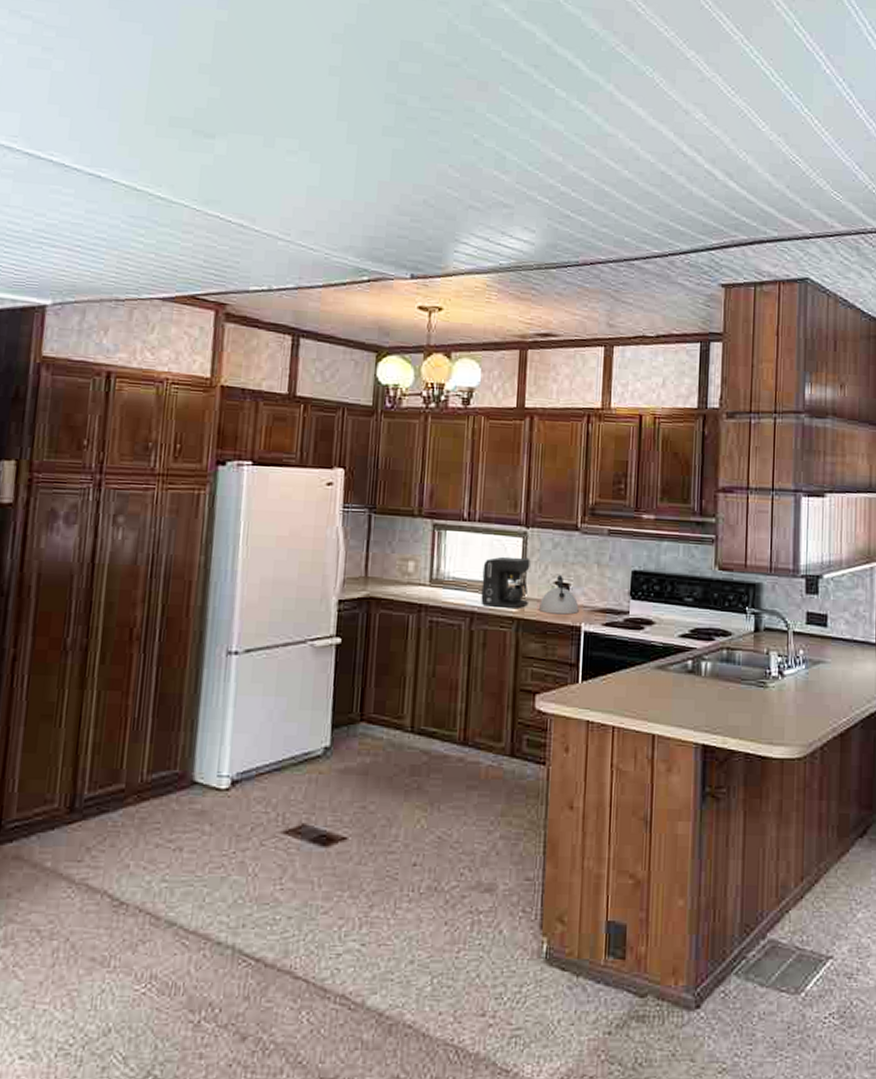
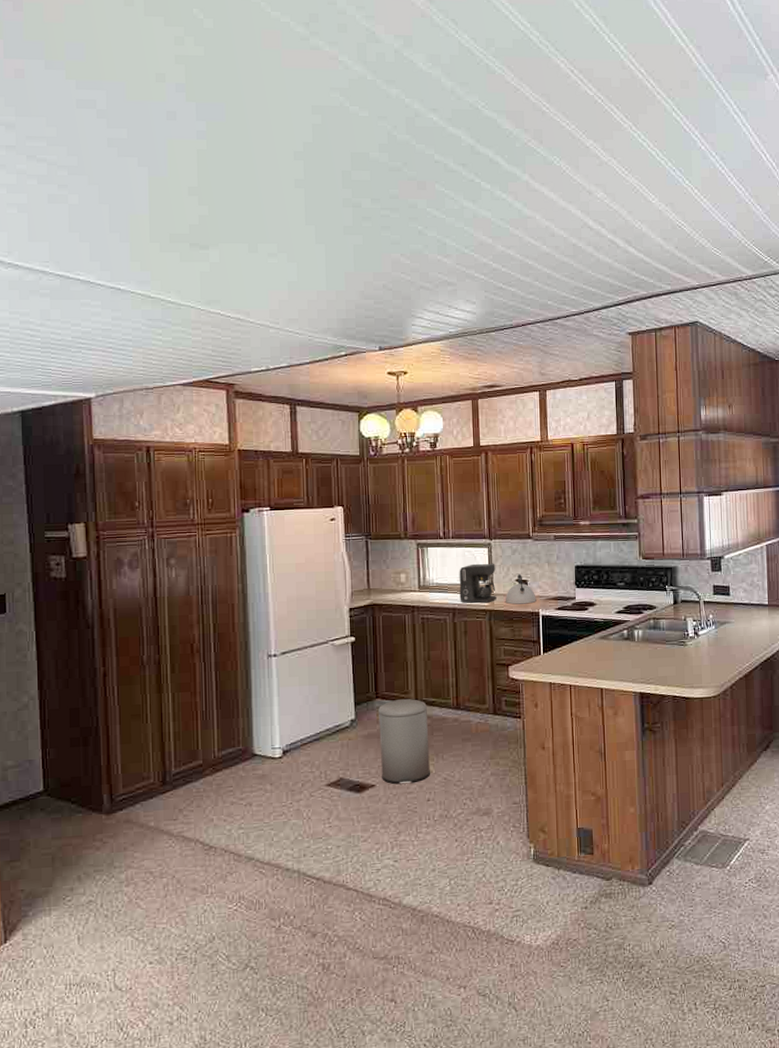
pedal bin: none [356,725,425,840] -> present [379,698,430,785]

